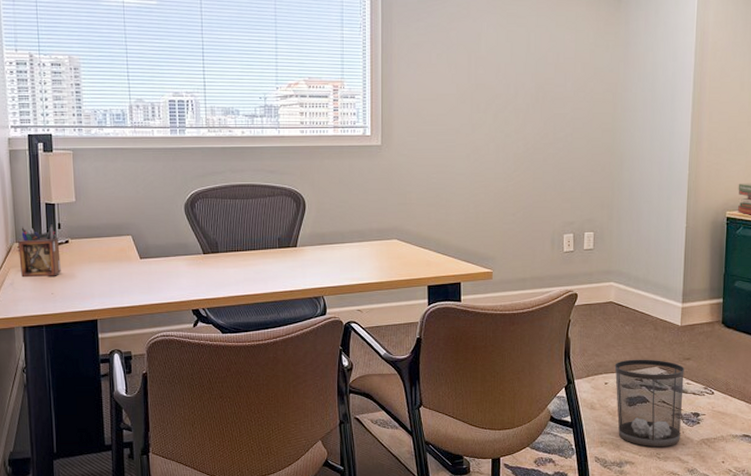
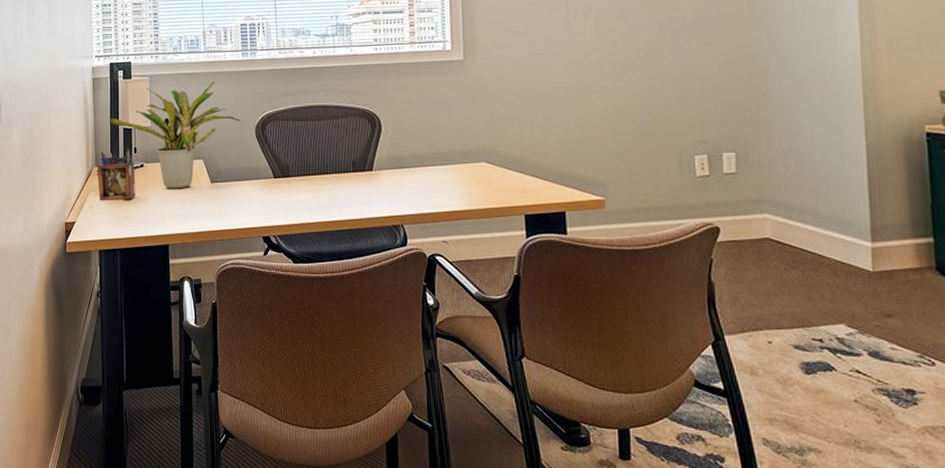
potted plant: none [30,157,170,265] -> present [110,81,241,189]
waste bin: present [614,359,684,448] -> none [780,312,889,434]

